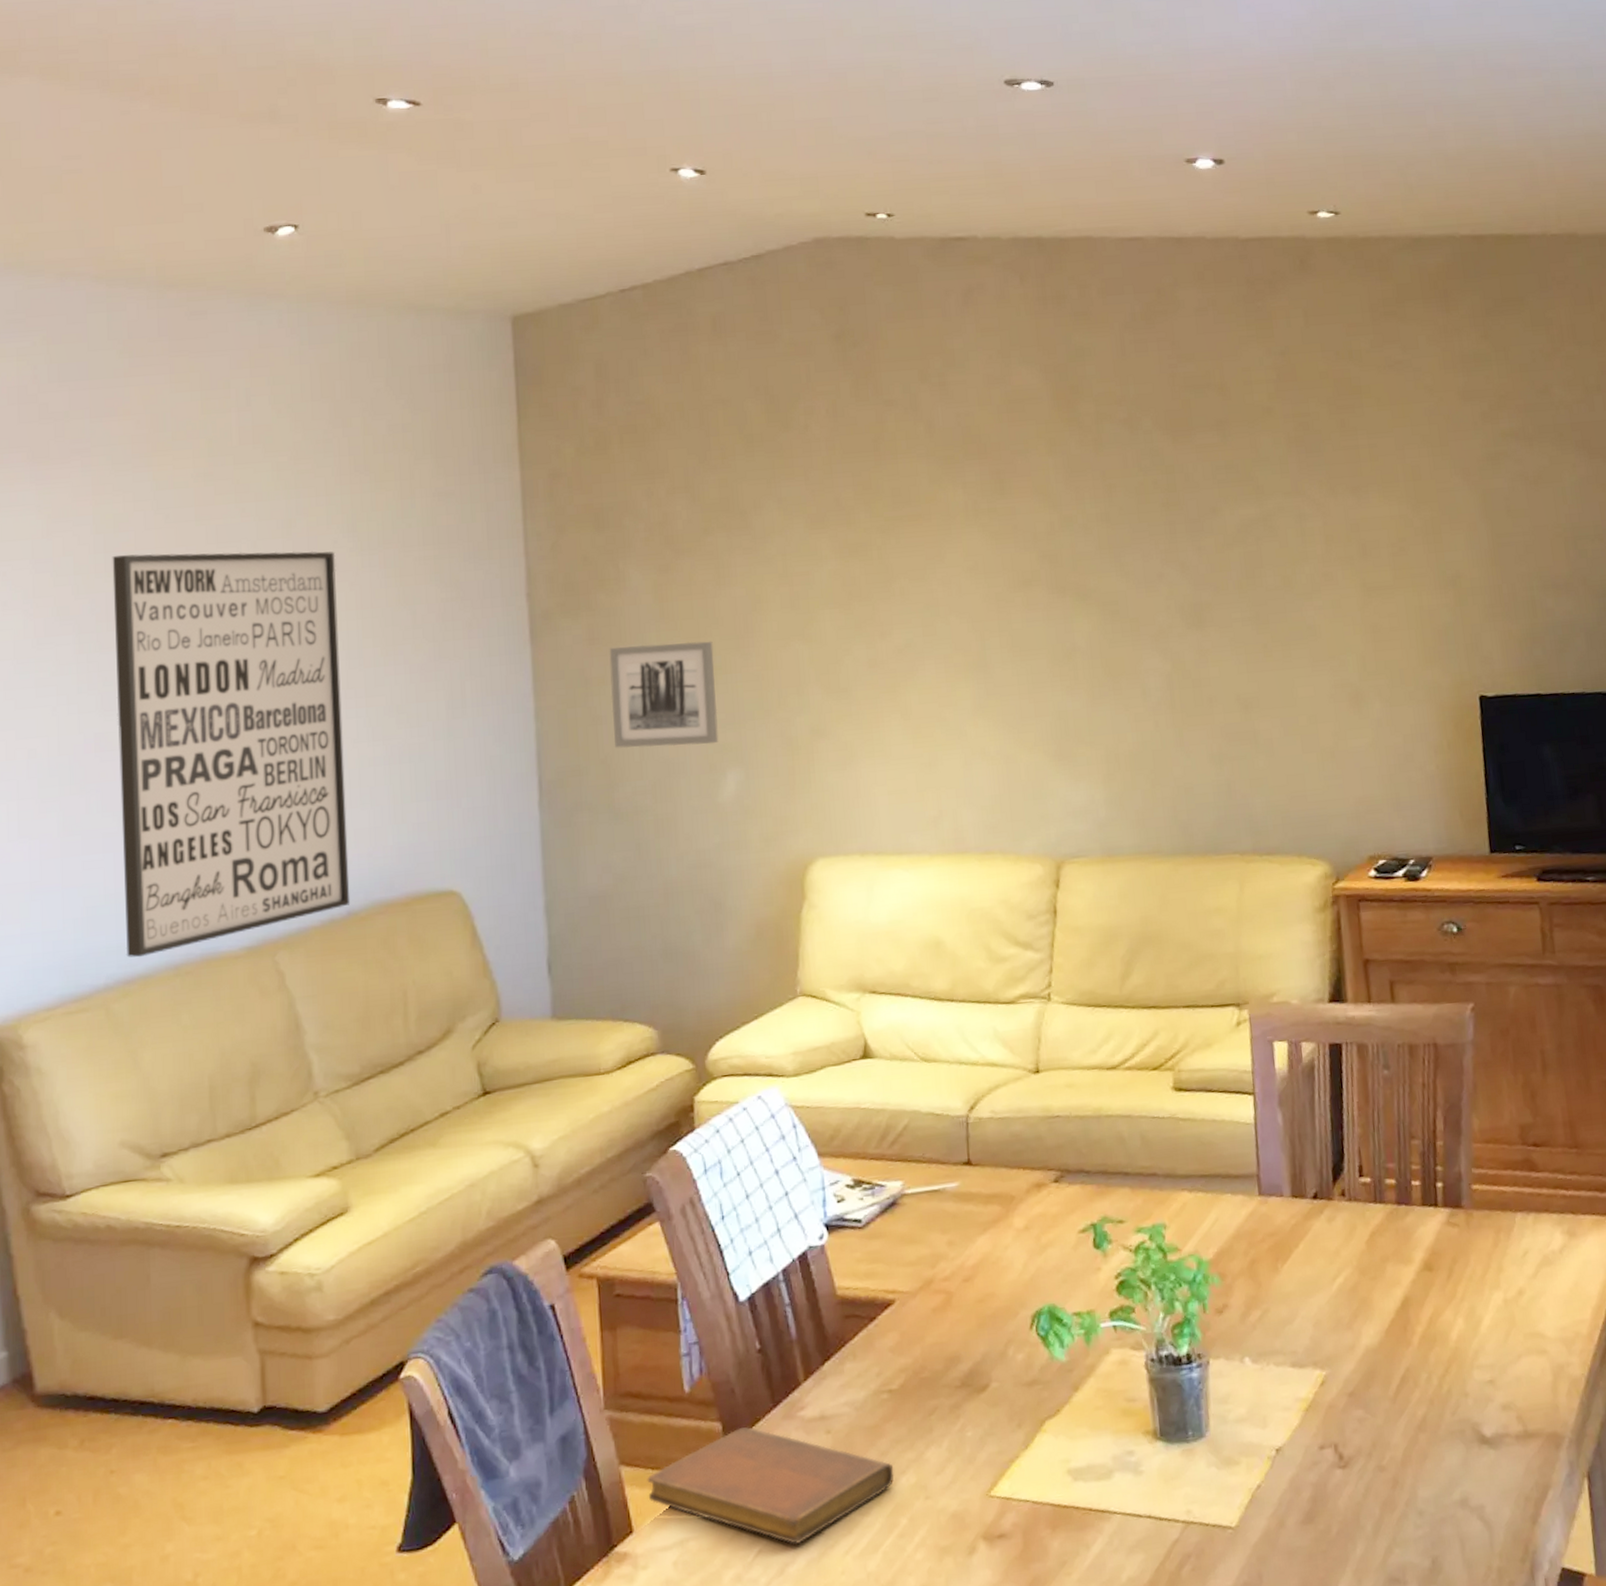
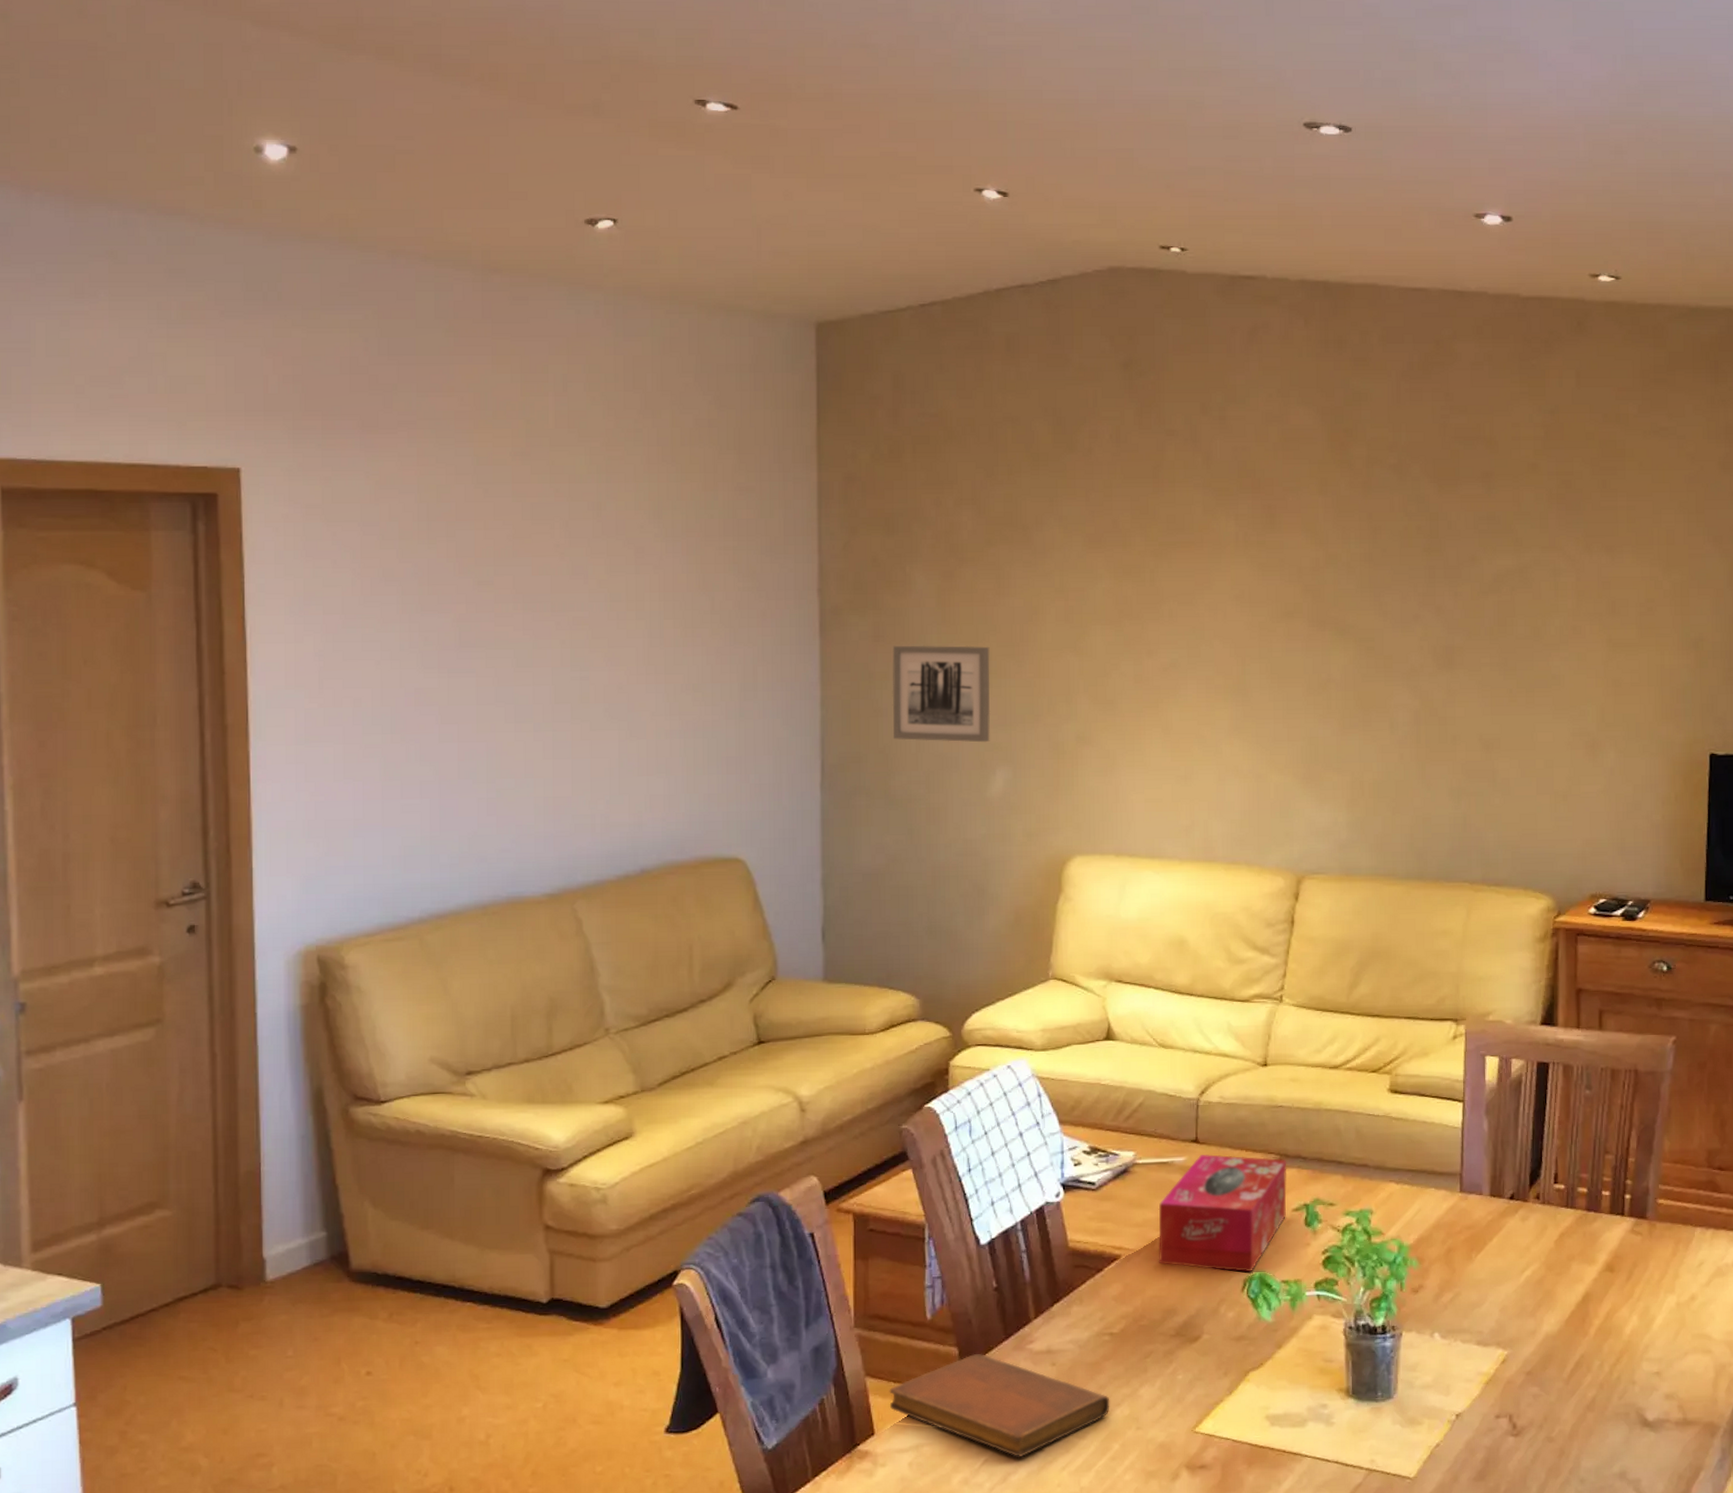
wall art: present [112,551,351,958] -> none [434,524,644,896]
tissue box: none [932,1175,1072,1307] -> present [1158,1154,1287,1273]

